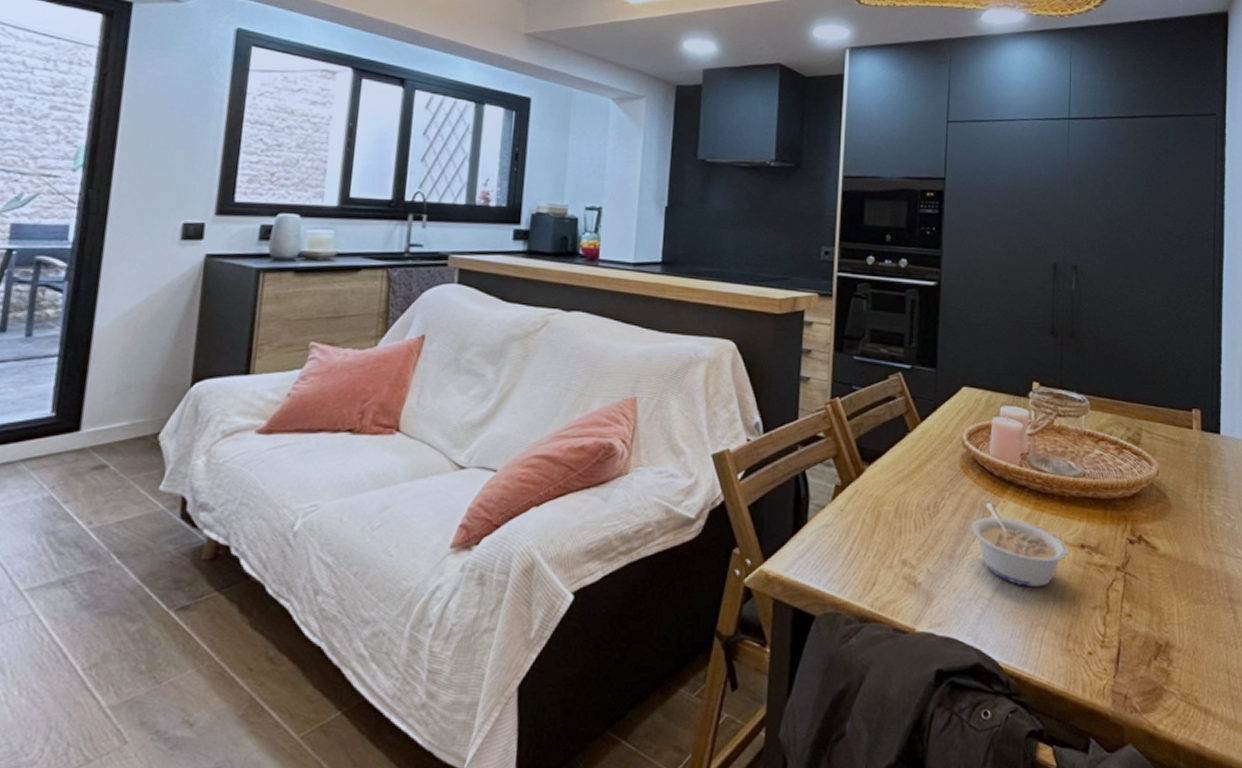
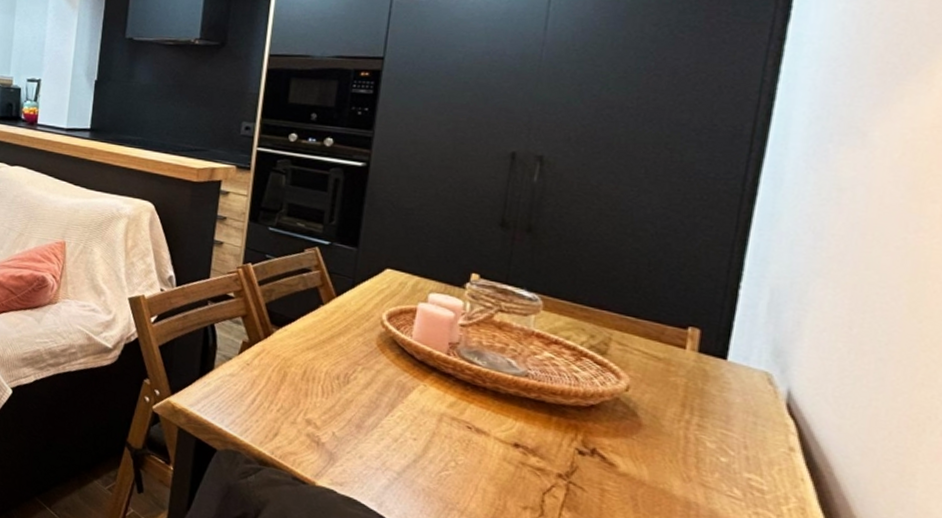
legume: present [972,503,1068,587] -> none [384,383,498,474]

